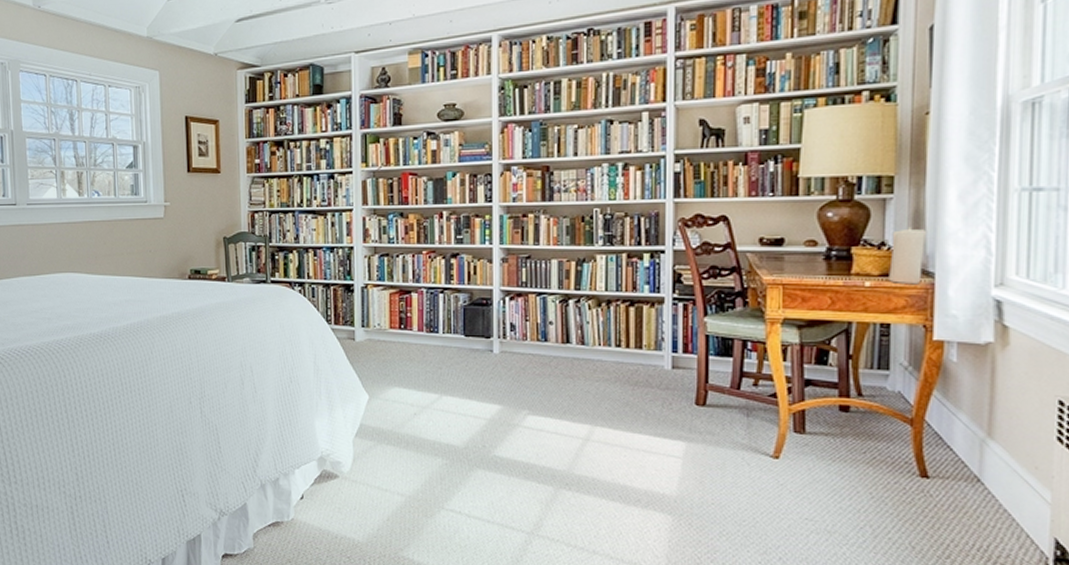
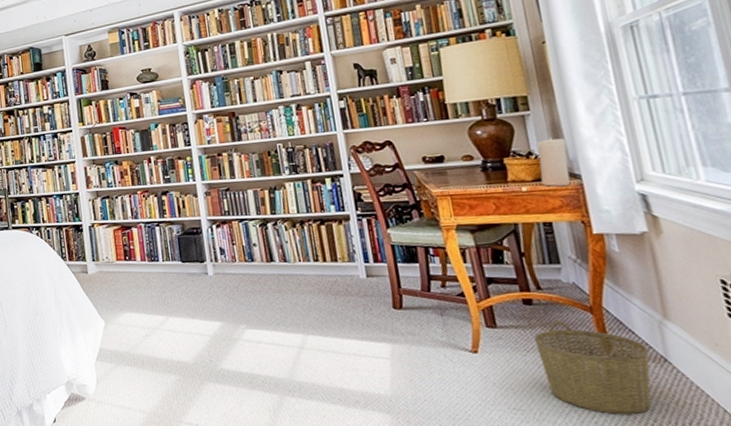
basket: none [843,430,963,533] -> present [534,320,652,414]

